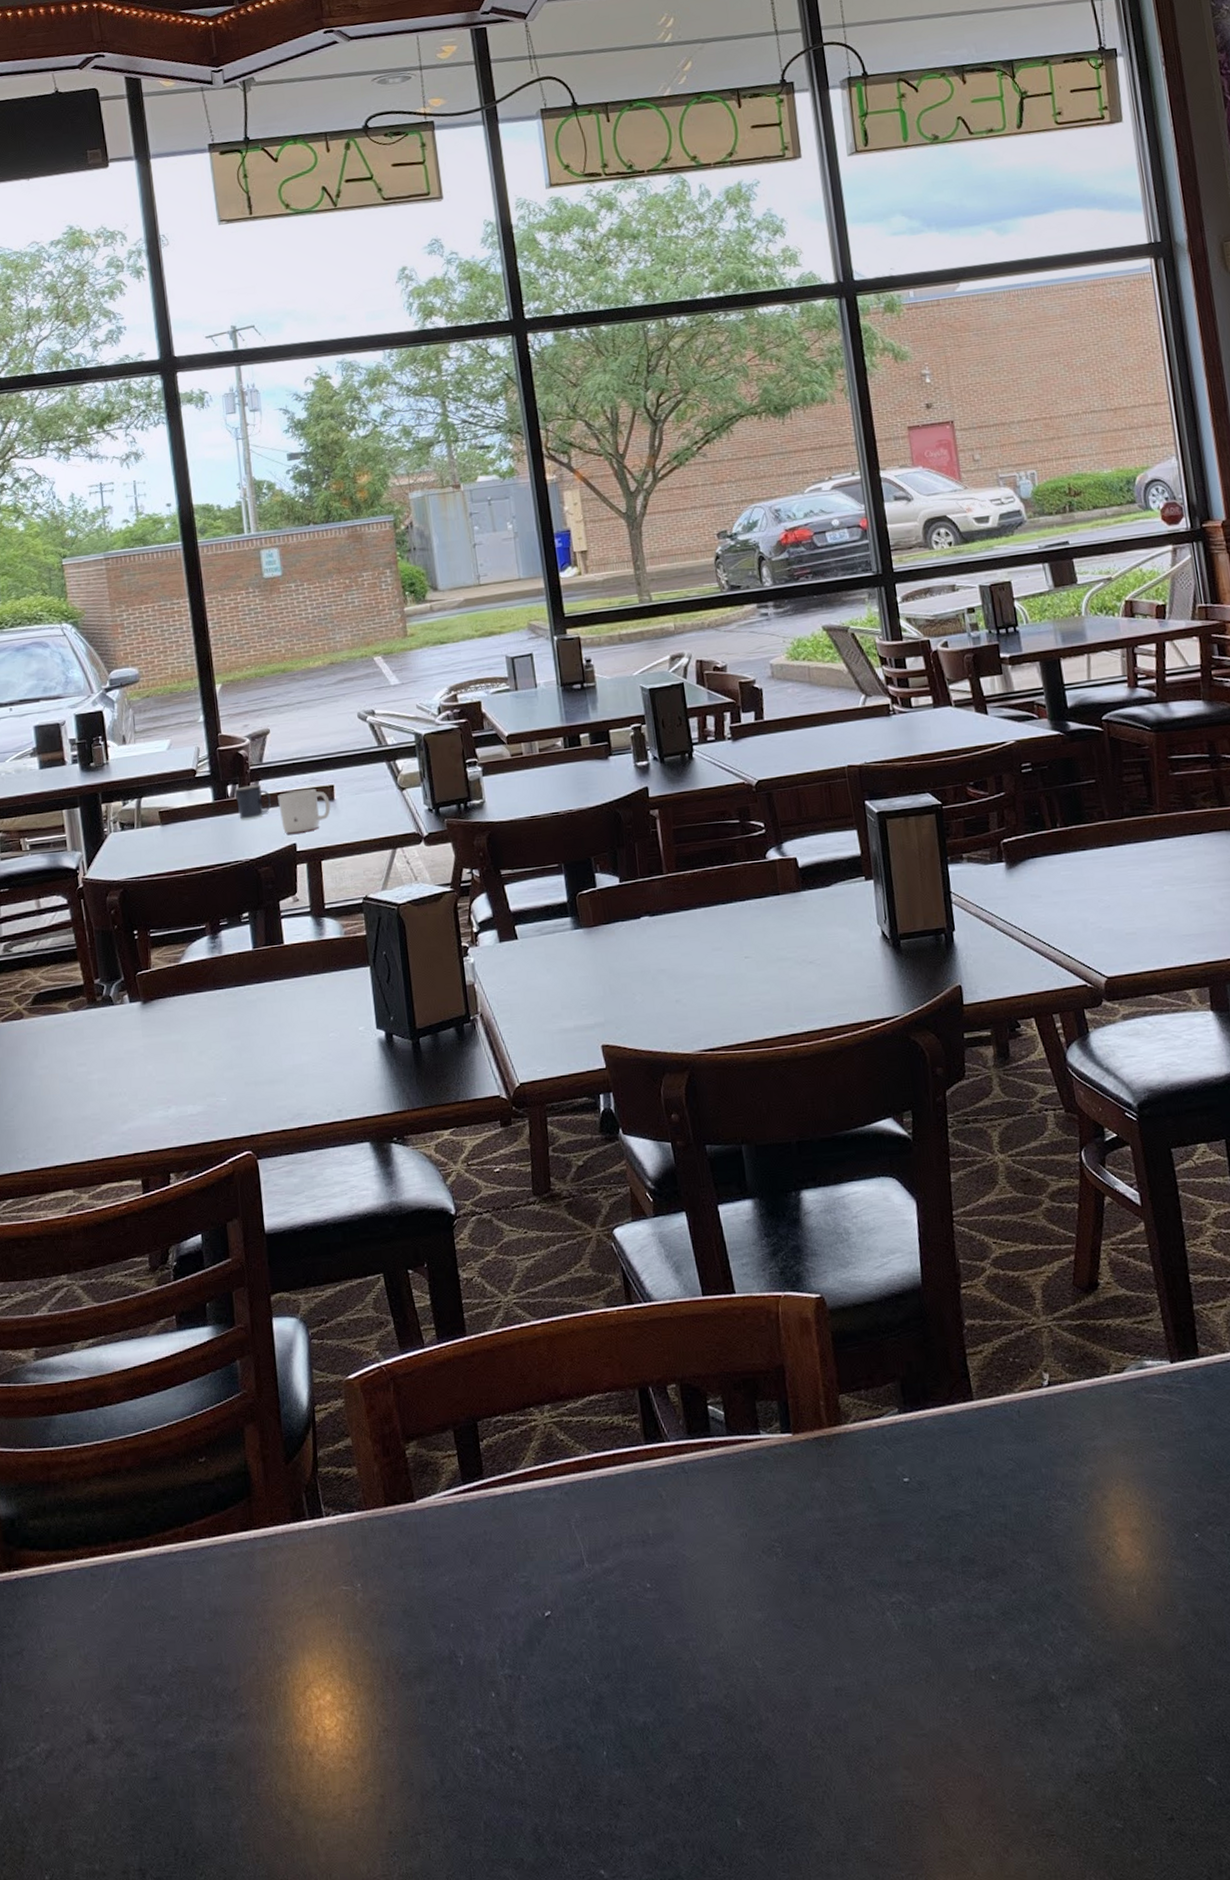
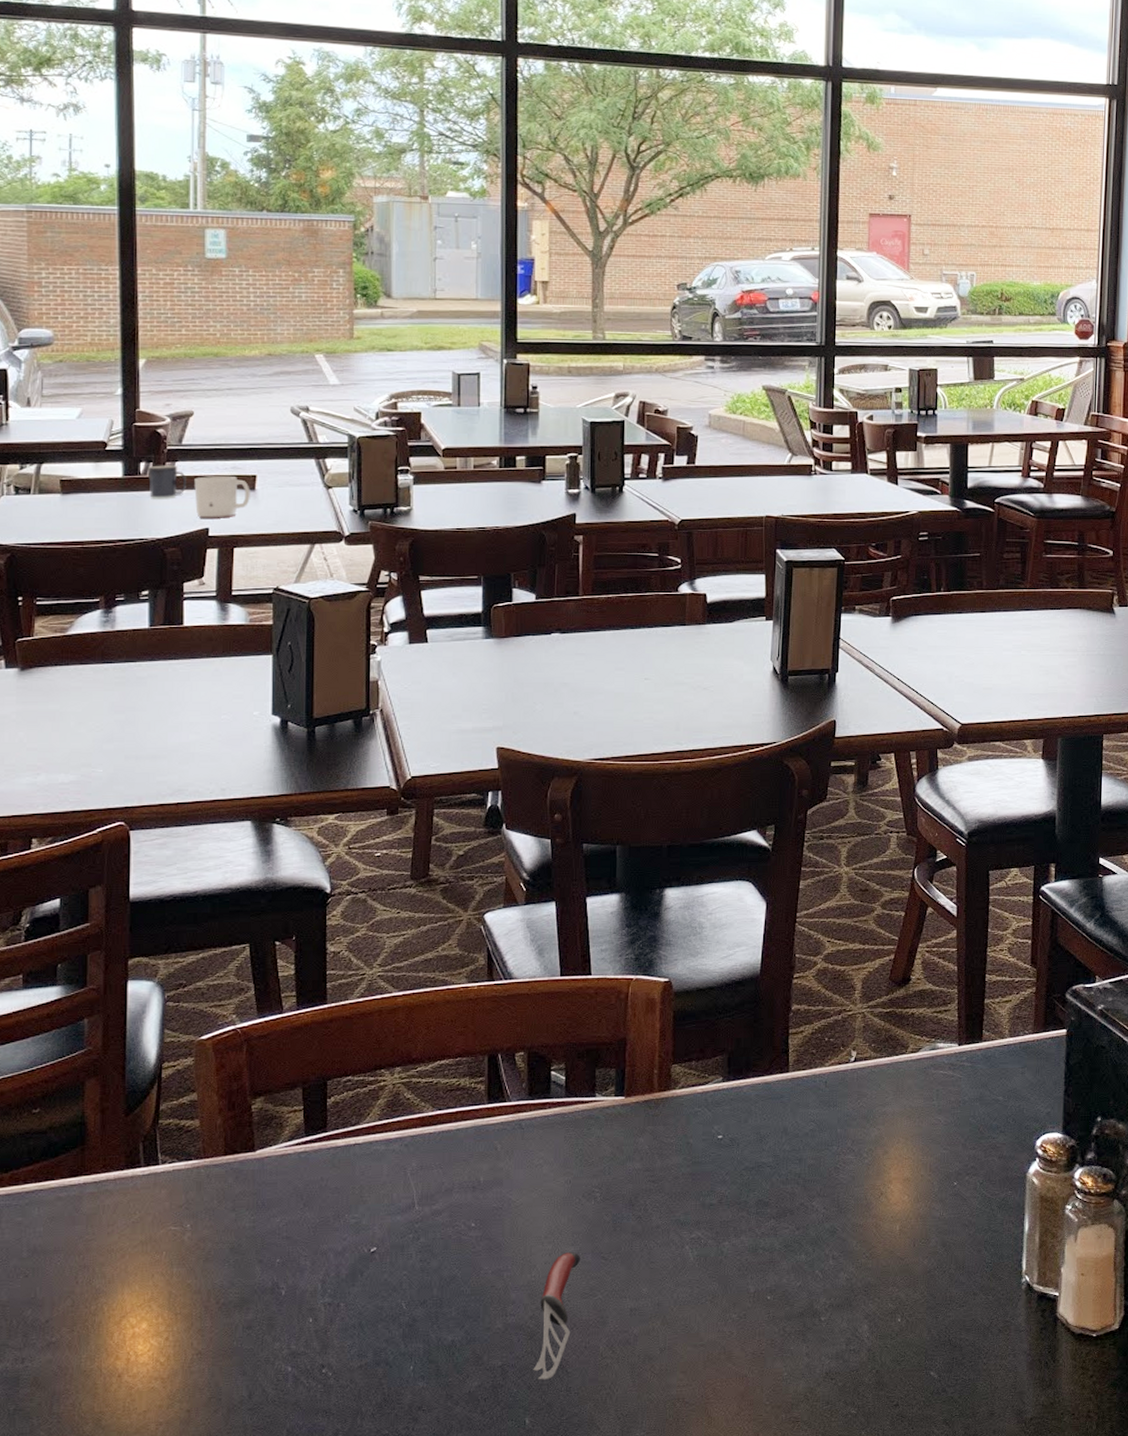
knife: none [733,1617,772,1773] -> present [533,1251,580,1380]

